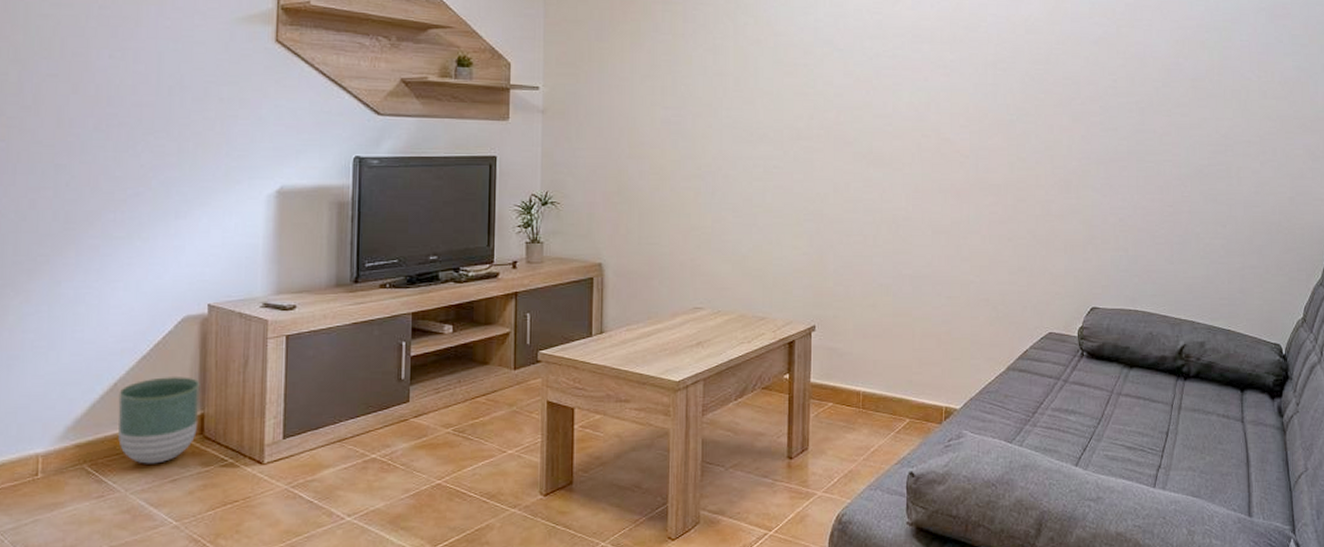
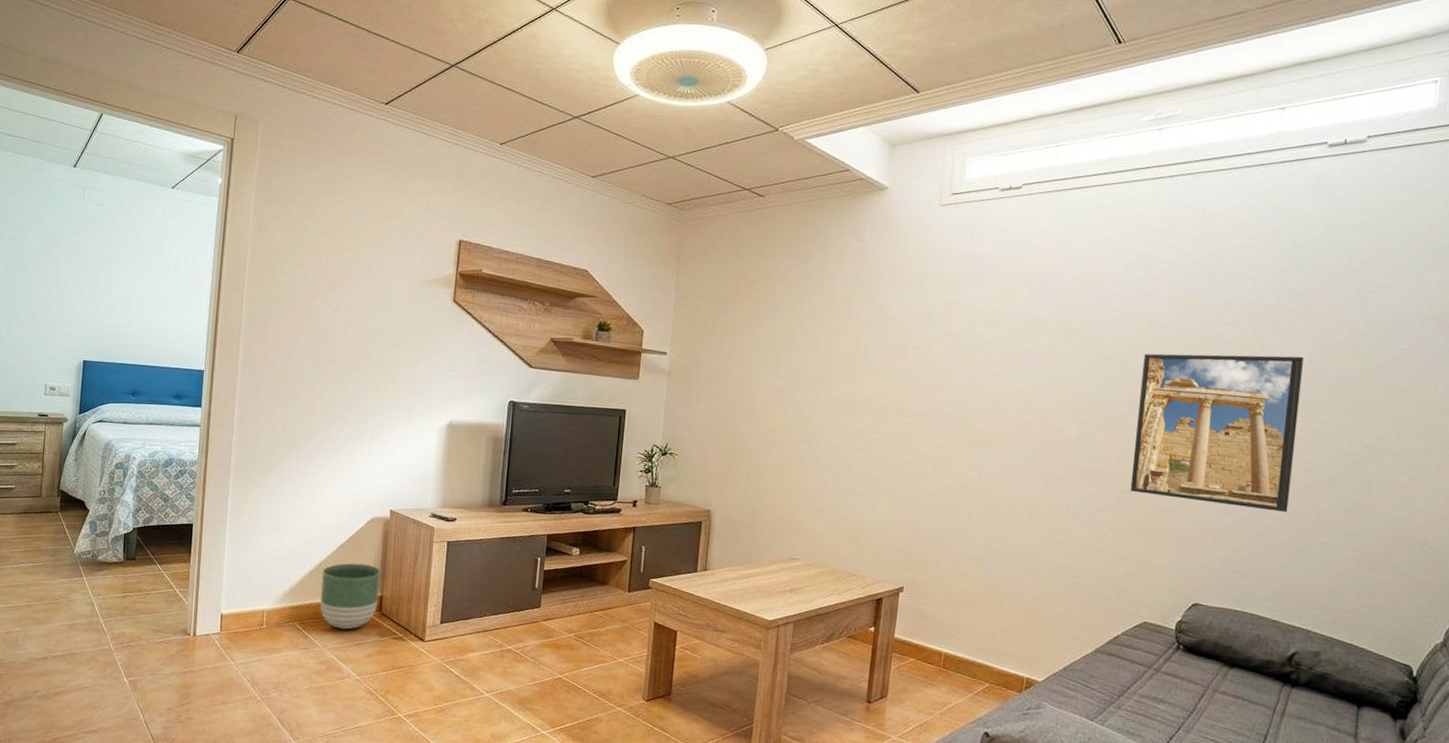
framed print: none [1023,52,1164,206] -> present [1130,353,1304,512]

